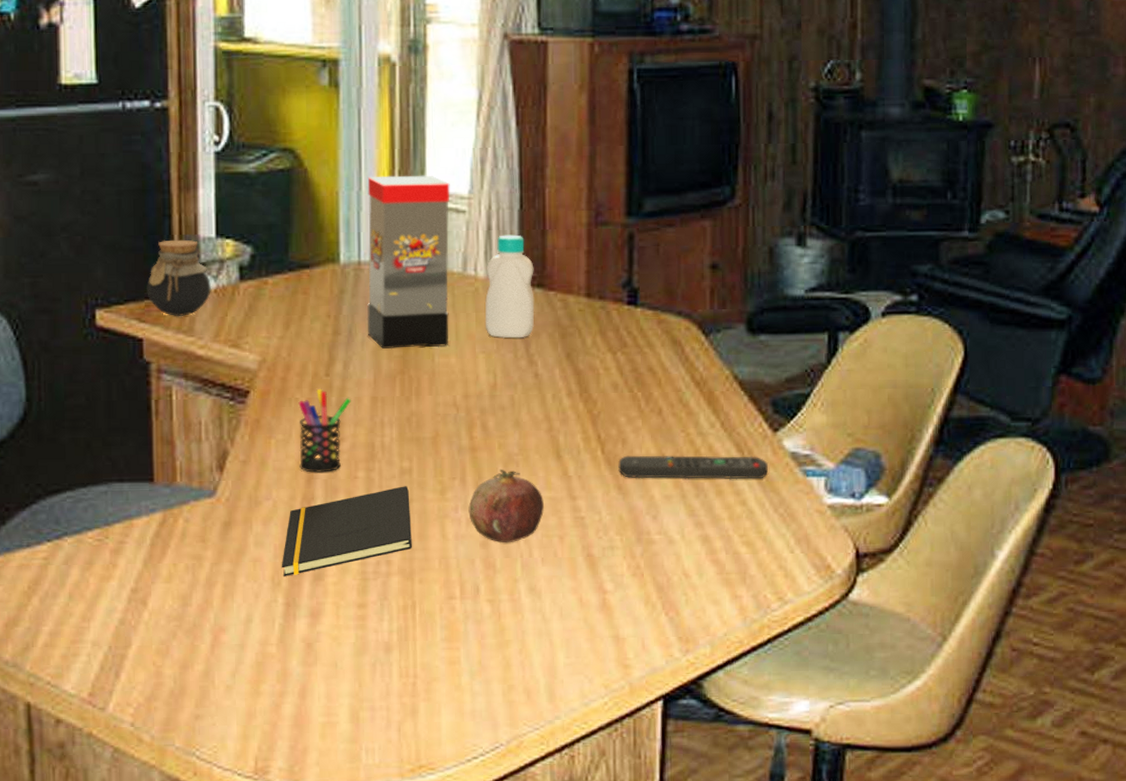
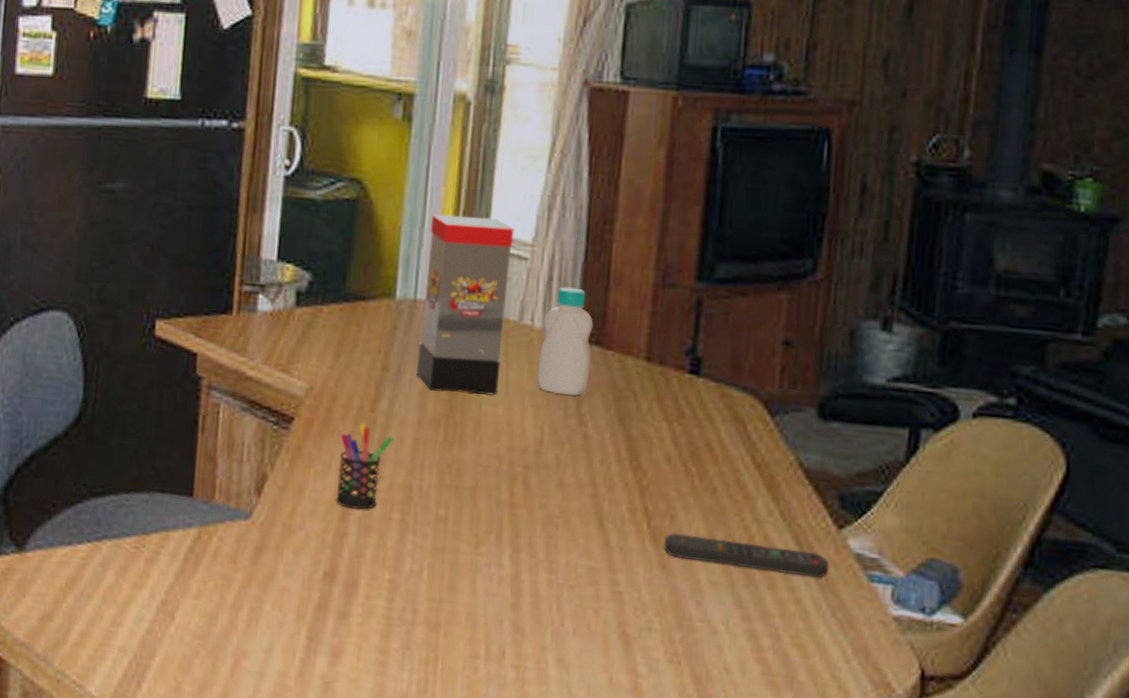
jar: present [147,239,212,317] -> none [205,258,269,336]
notepad: present [281,486,412,576] -> none [307,534,443,610]
fruit: present [468,470,544,543] -> none [501,530,581,609]

